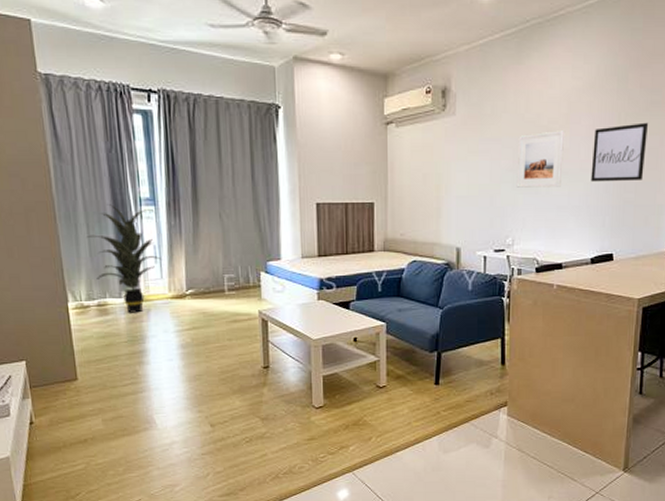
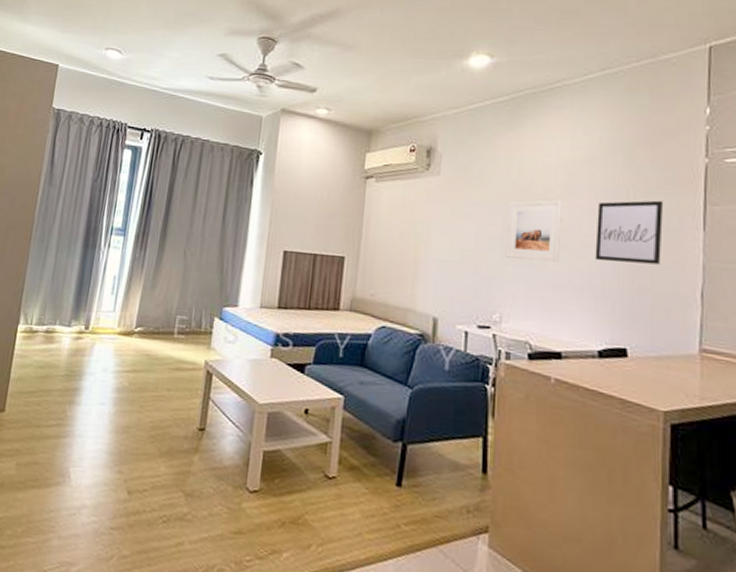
indoor plant: present [87,204,161,313] -> none [52,230,123,346]

